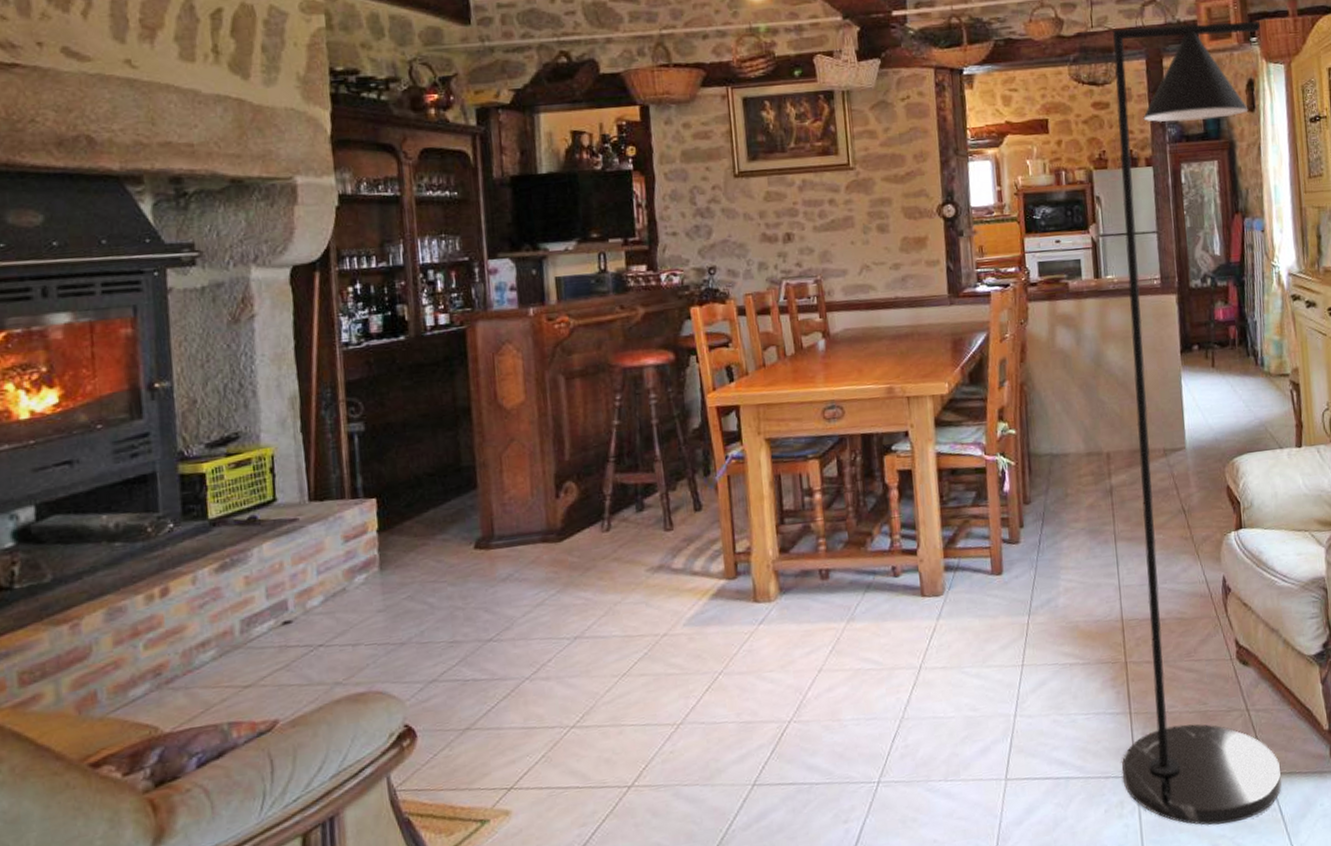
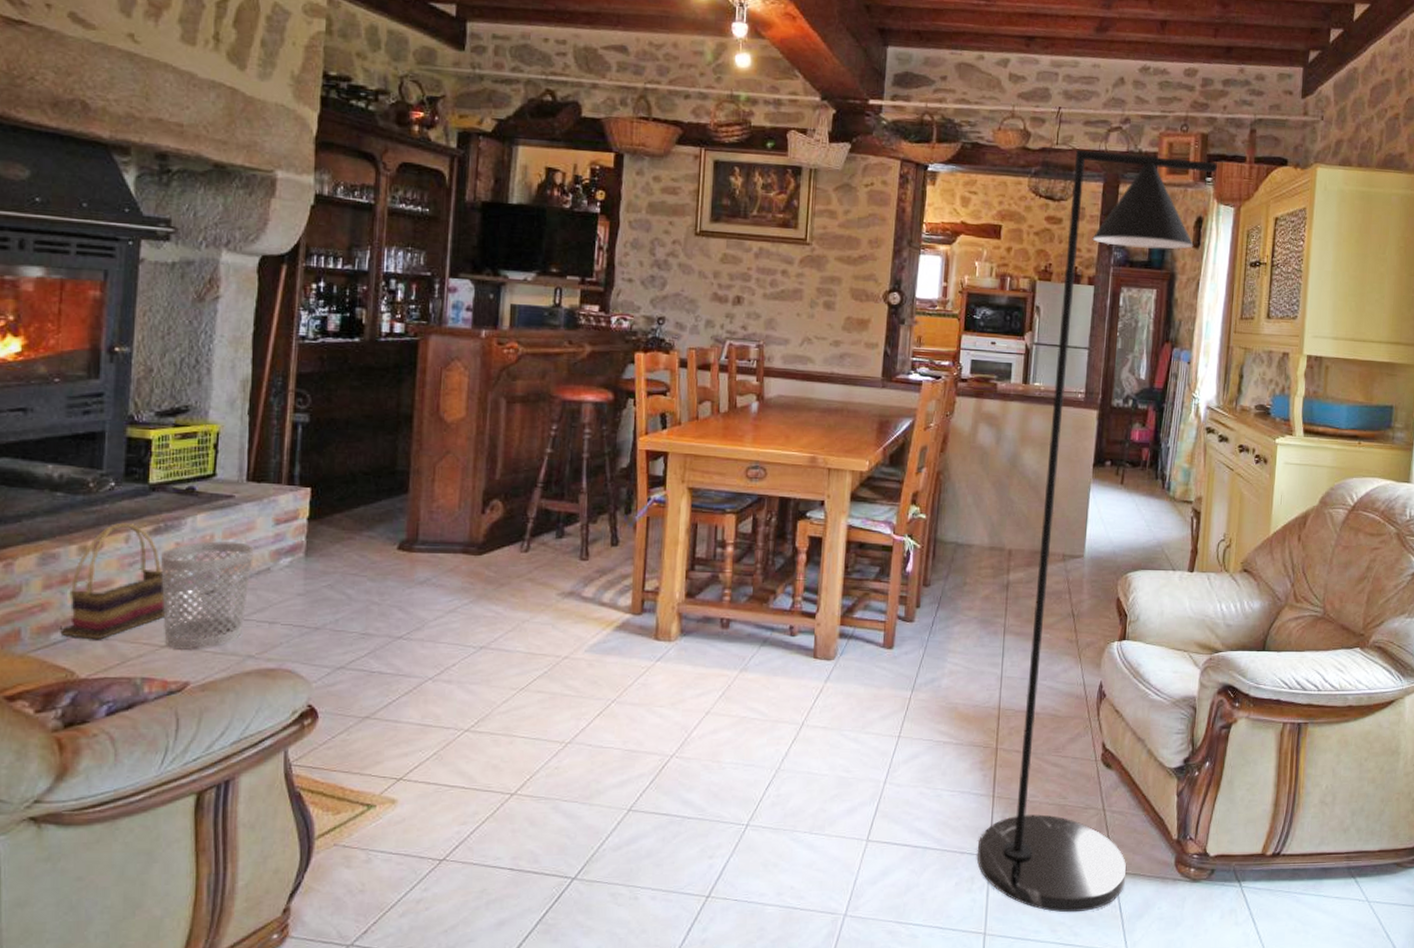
basket: none [137,563,247,692] -> present [60,522,170,640]
wastebasket: none [230,566,327,688] -> present [160,541,254,650]

